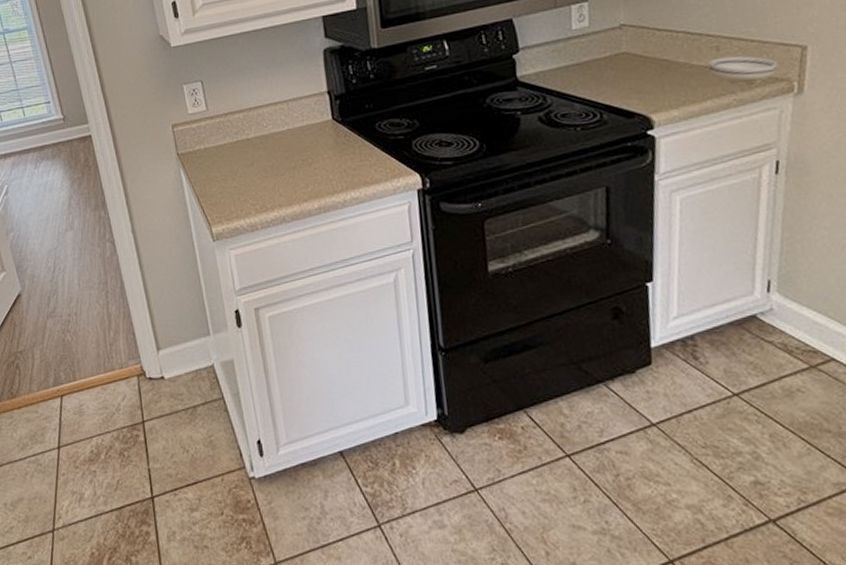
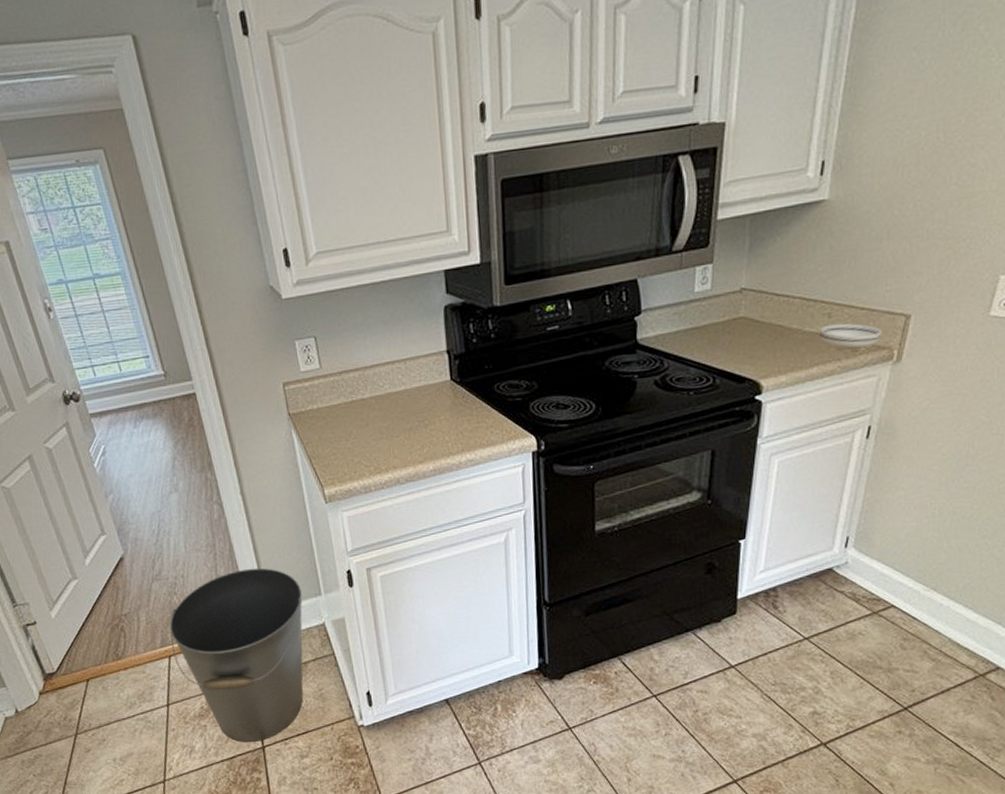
bucket: none [62,306,193,492] -> present [169,567,304,743]

